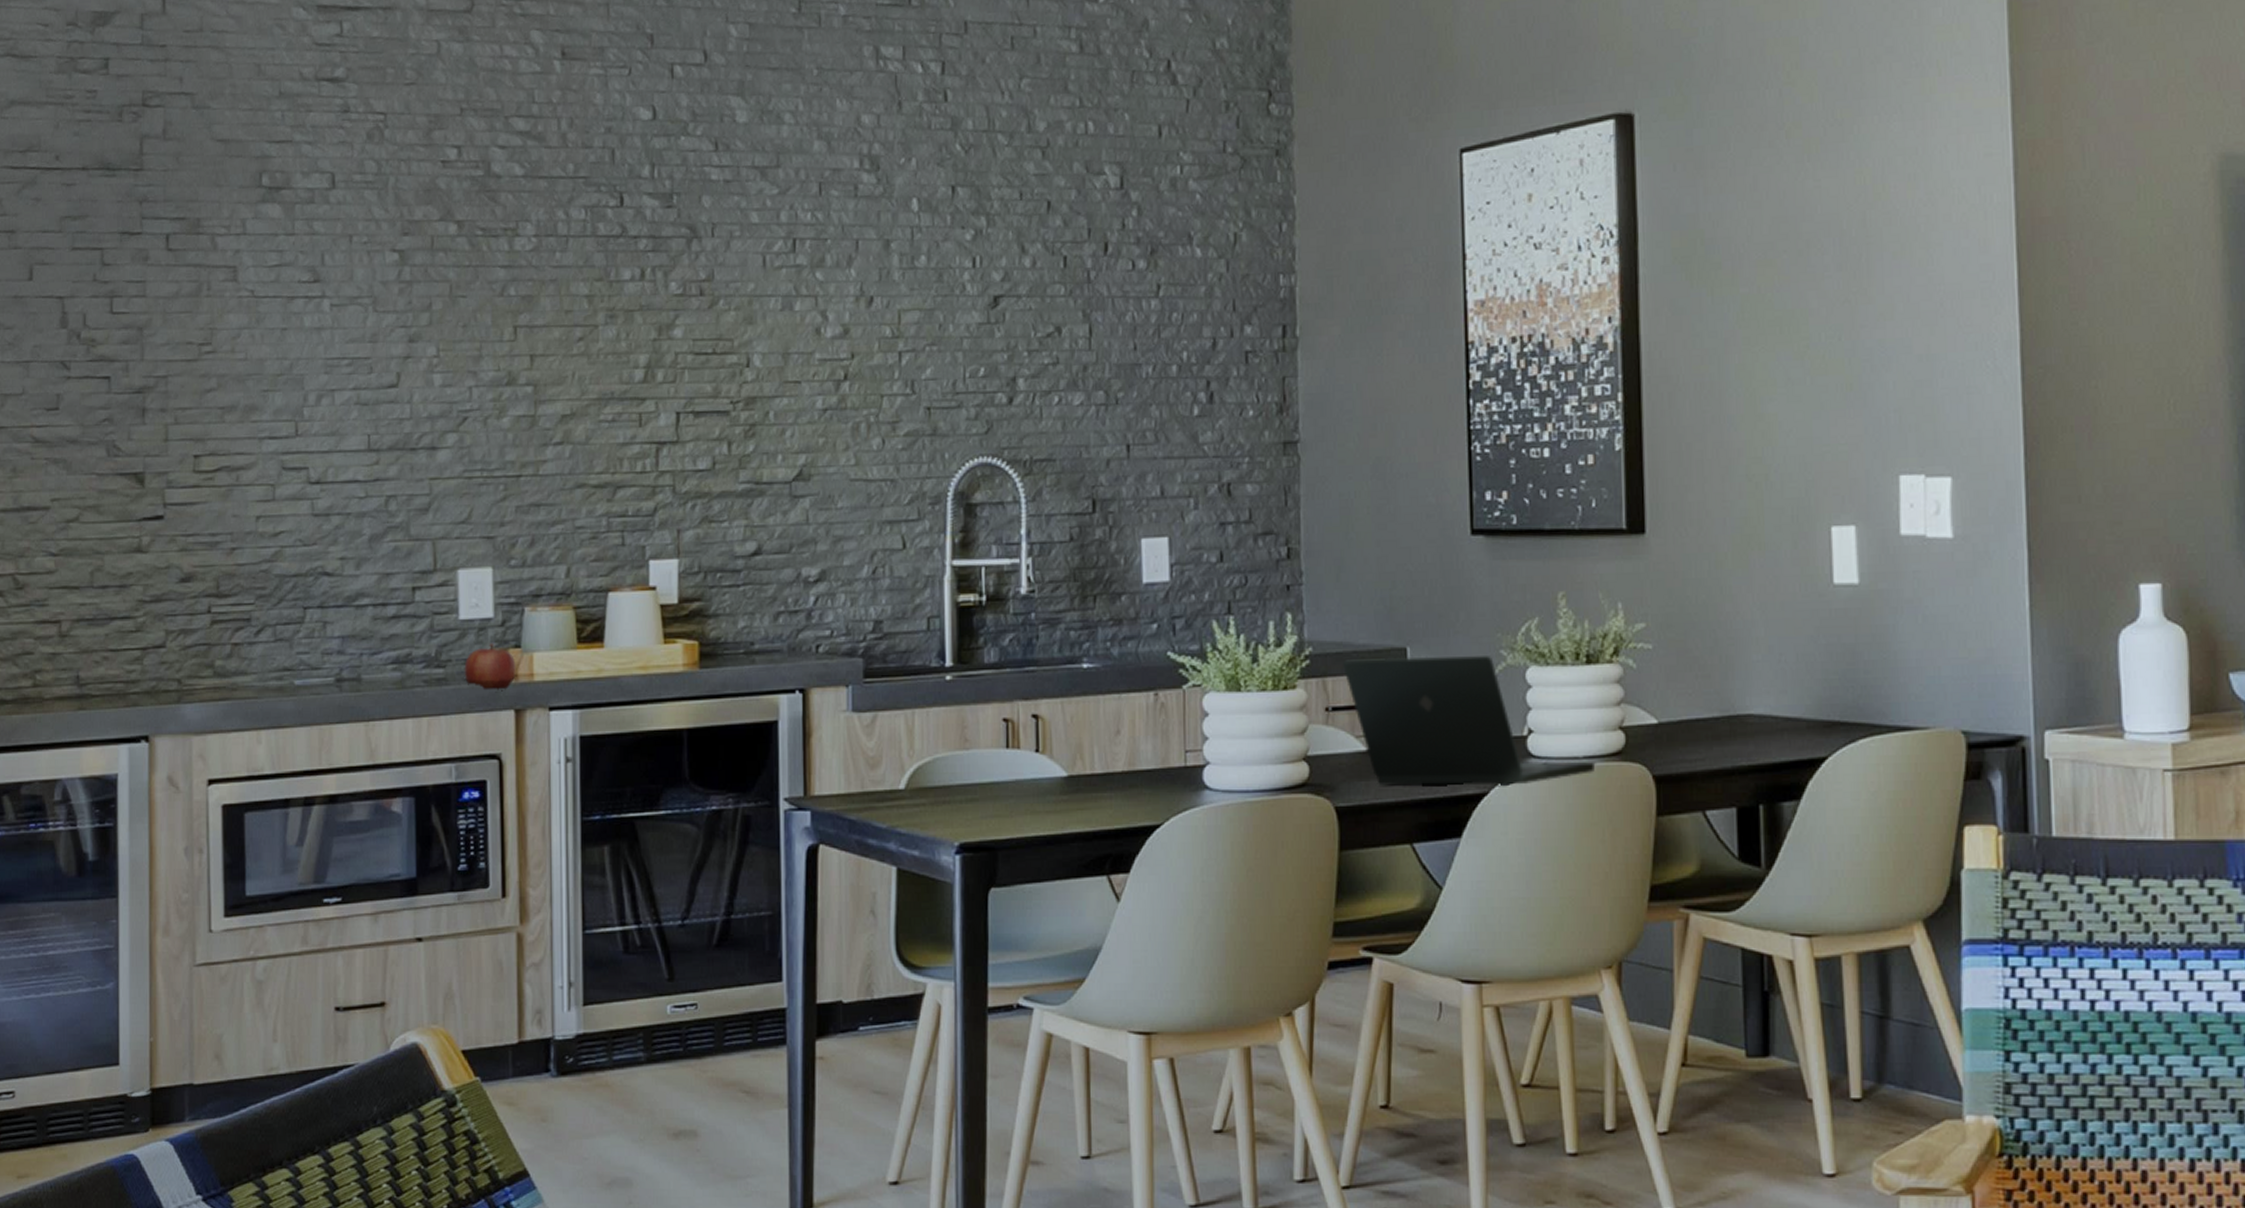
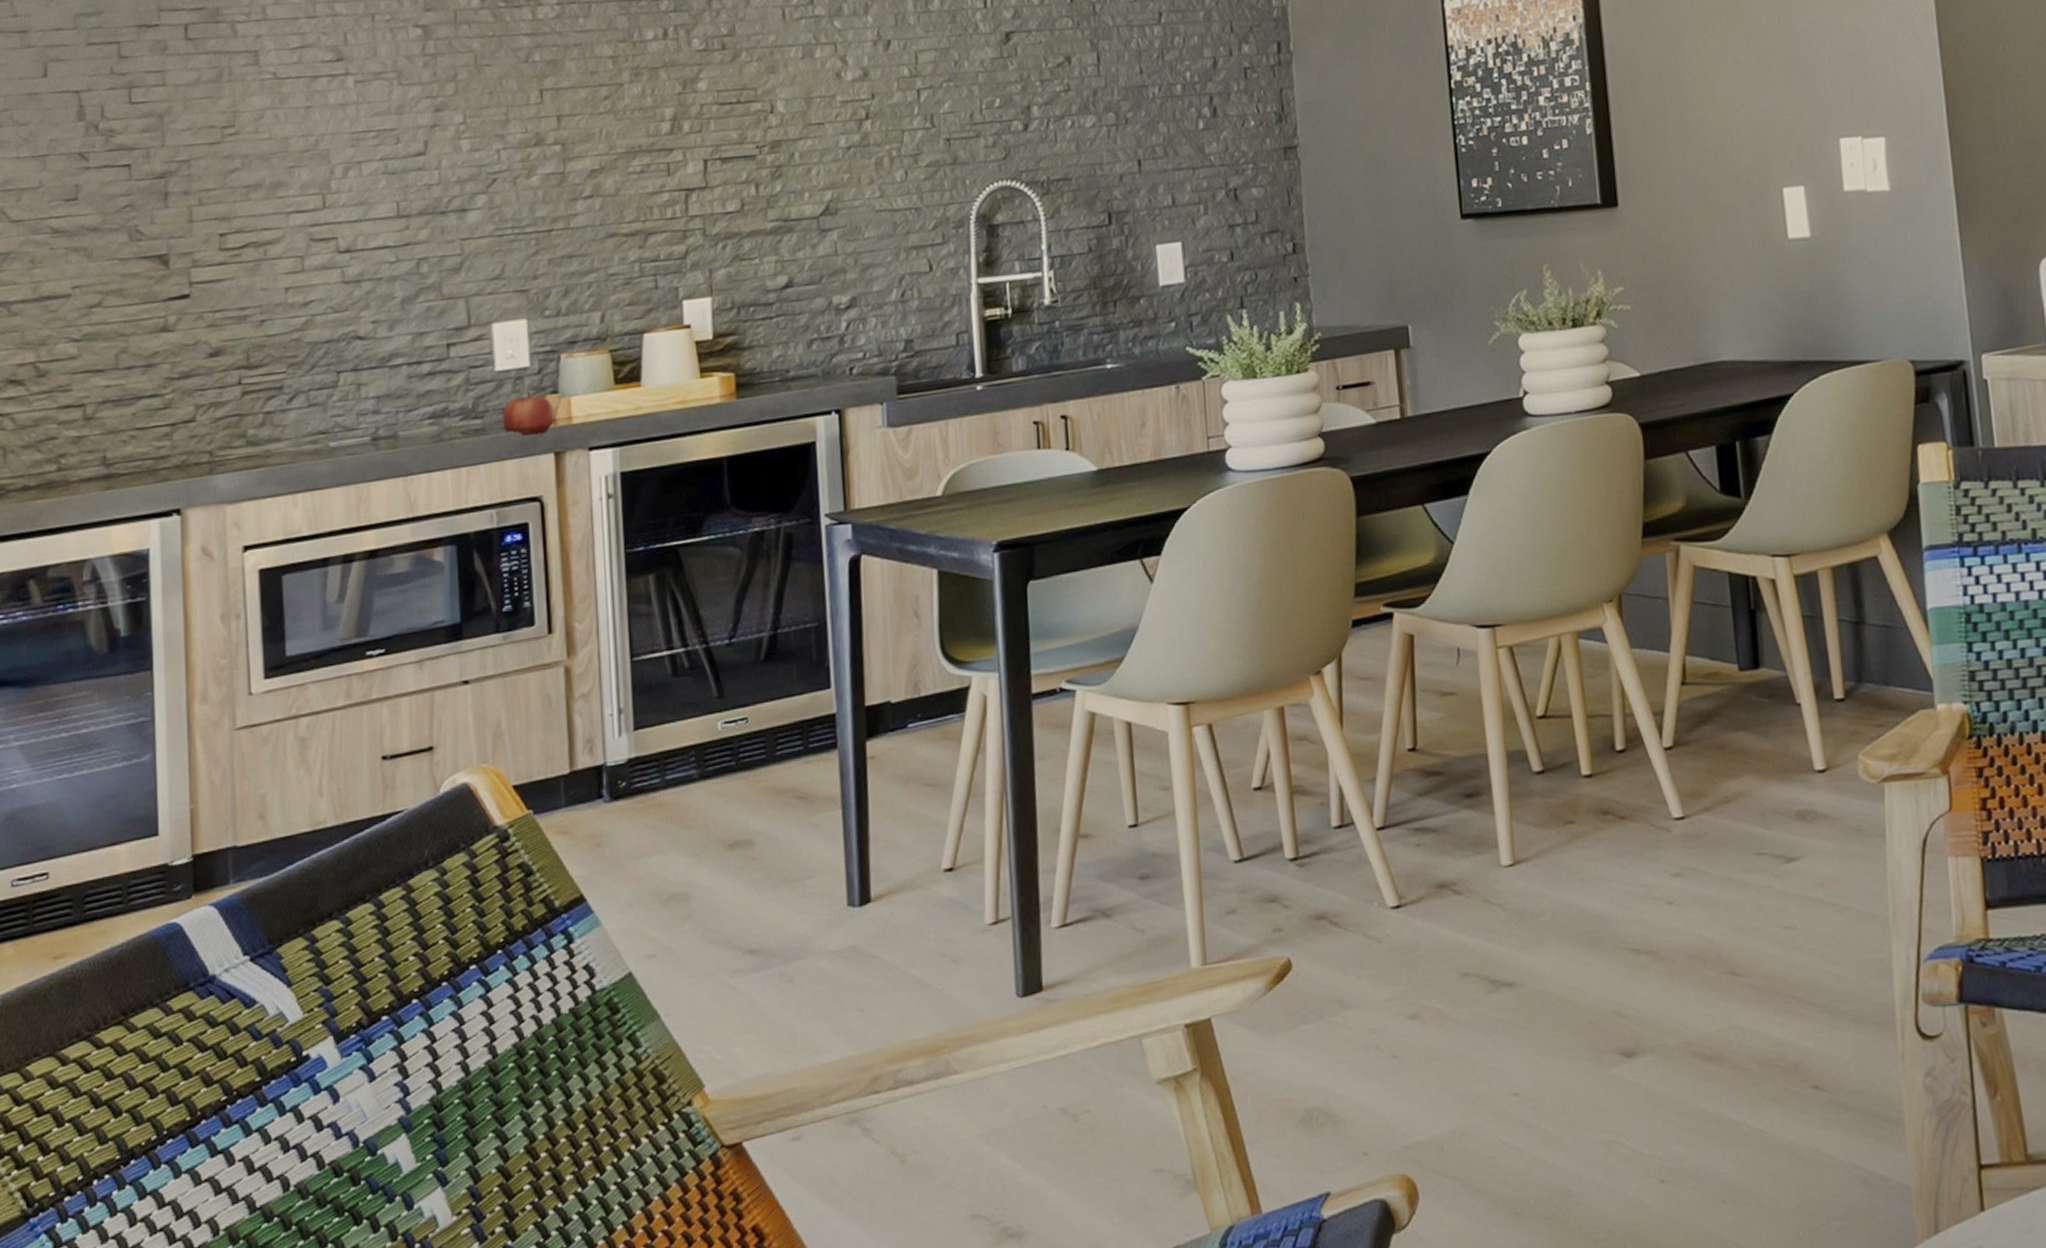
laptop: present [1343,656,1596,786] -> none [1350,327,1587,453]

